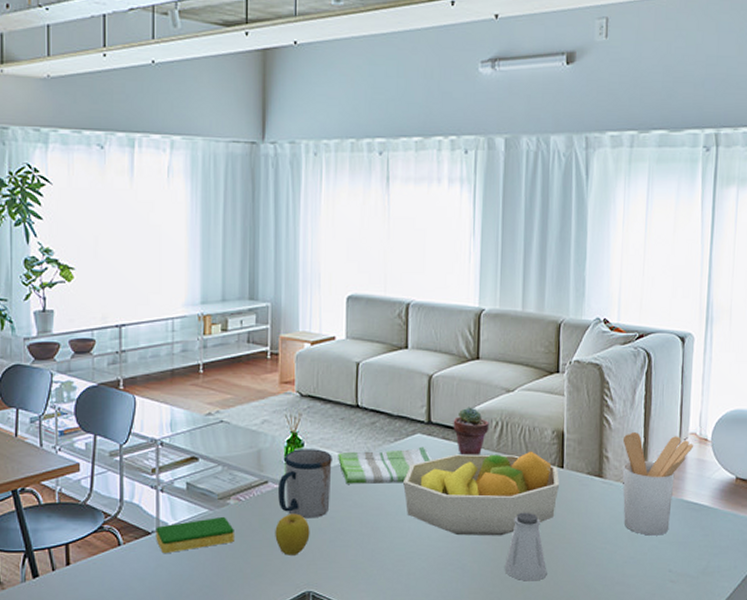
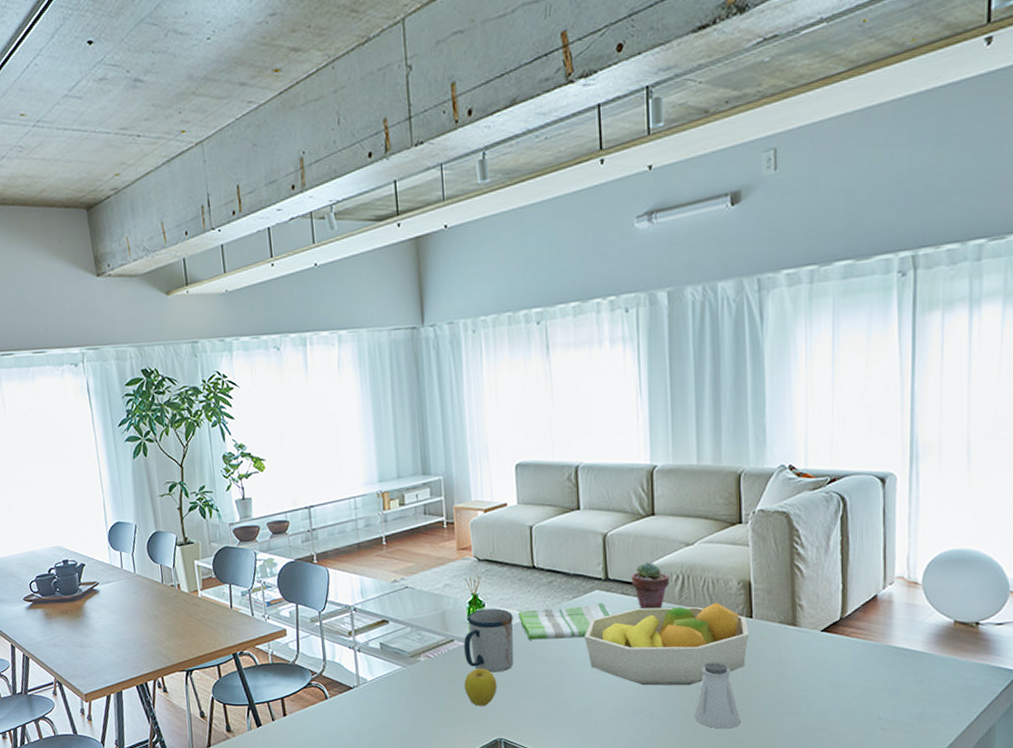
dish sponge: present [156,516,234,554] -> none [356,672,427,706]
utensil holder: present [622,432,694,536] -> none [817,579,902,683]

